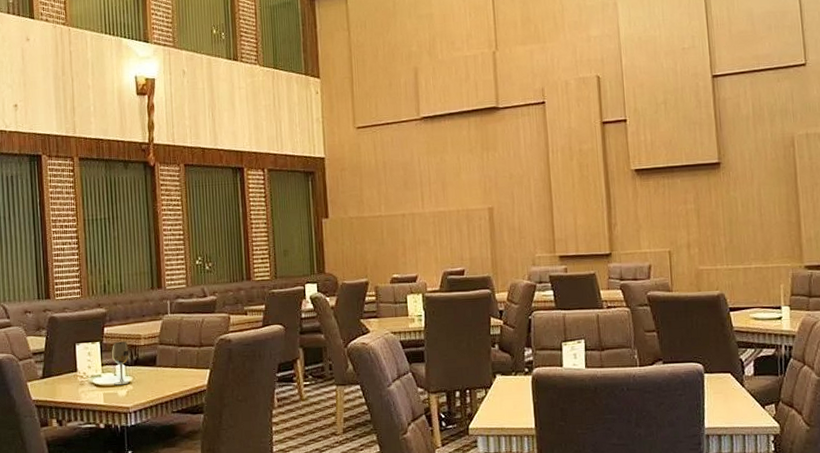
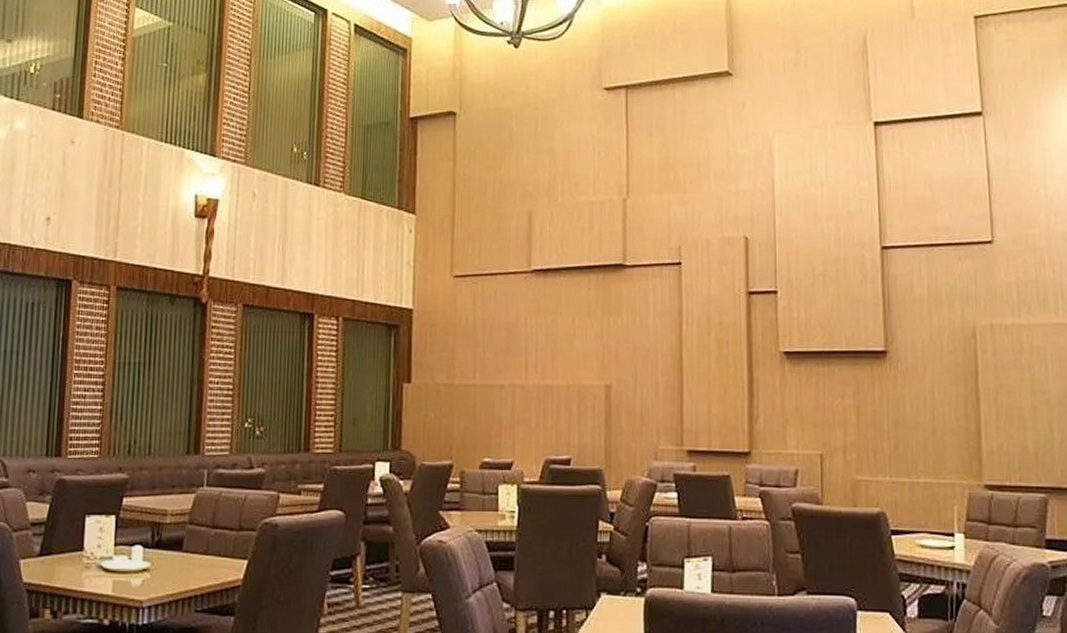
wine glass: present [112,341,130,385] -> none [127,517,151,572]

